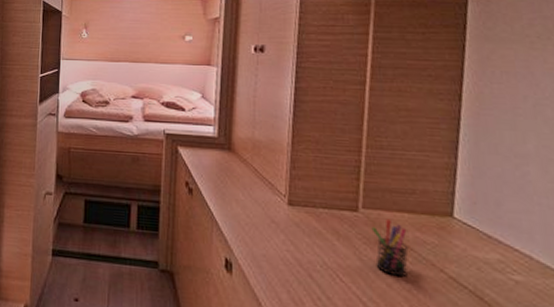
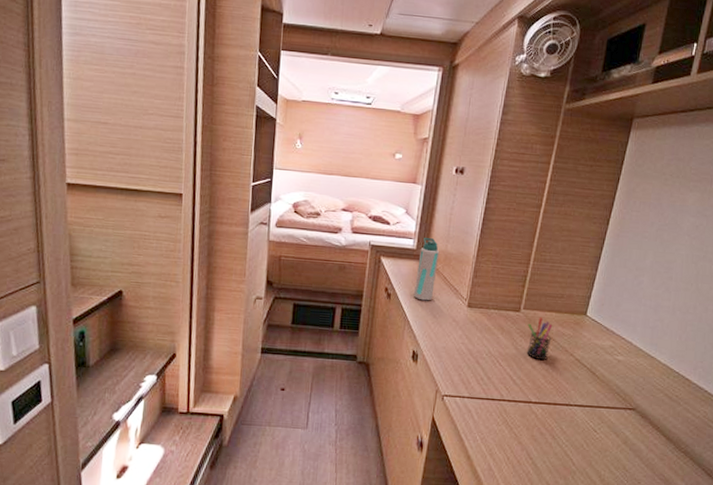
water bottle: none [219,124,246,198] -> present [413,238,440,301]

